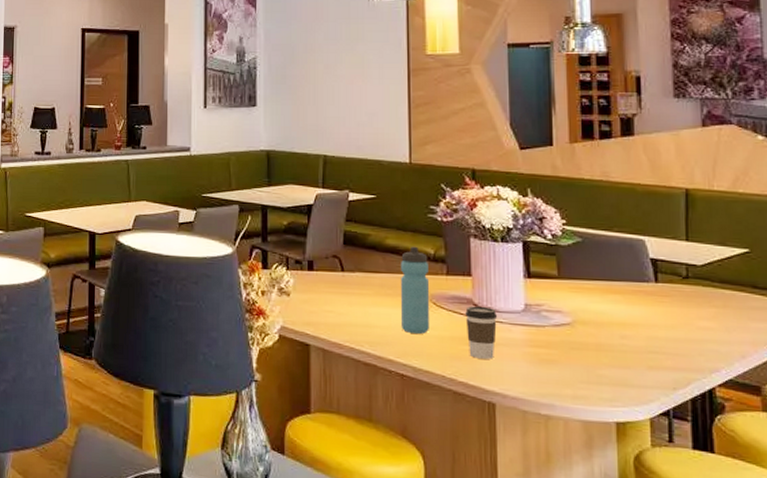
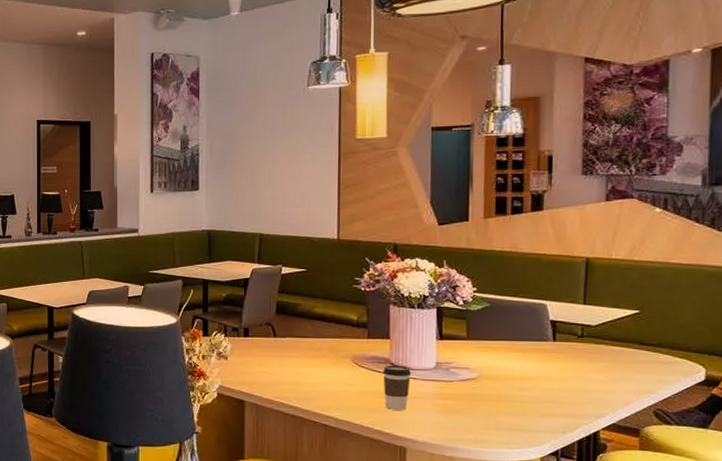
water bottle: present [401,246,429,334] -> none [326,313,352,390]

